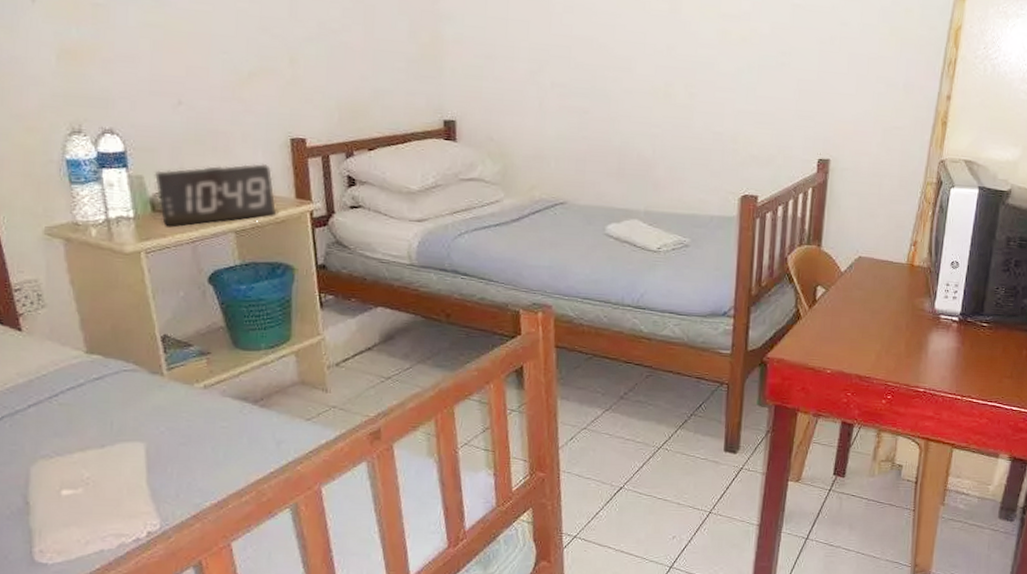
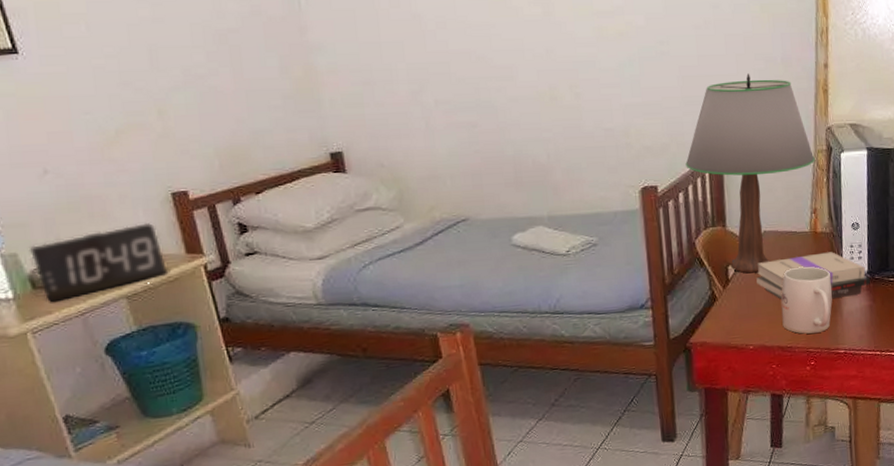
table lamp: none [789,95,923,297] -> present [685,73,815,274]
books: none [844,286,963,336] -> present [756,252,871,299]
mug: none [864,297,922,367] -> present [780,266,833,334]

